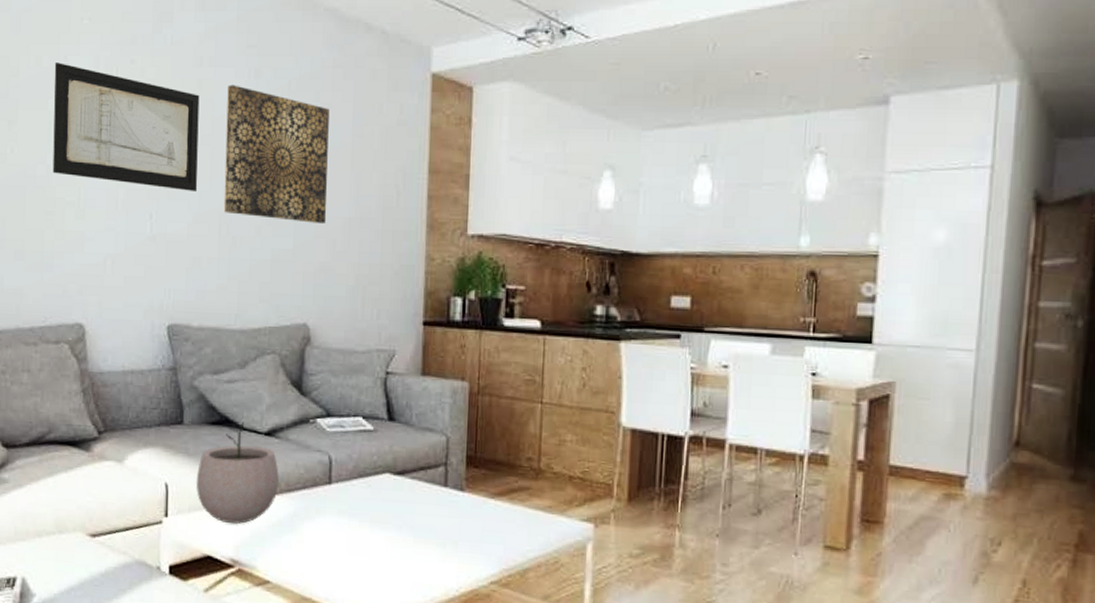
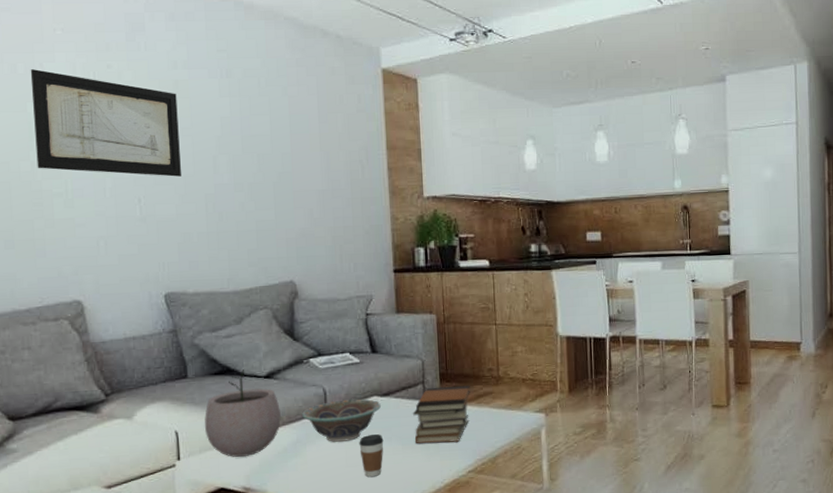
wall art: present [223,85,329,225] -> none [202,83,303,197]
decorative bowl: none [303,472,393,523] -> present [302,399,381,442]
coffee cup: none [364,519,393,571] -> present [359,434,384,478]
book stack: none [430,471,502,543] -> present [413,385,470,444]

